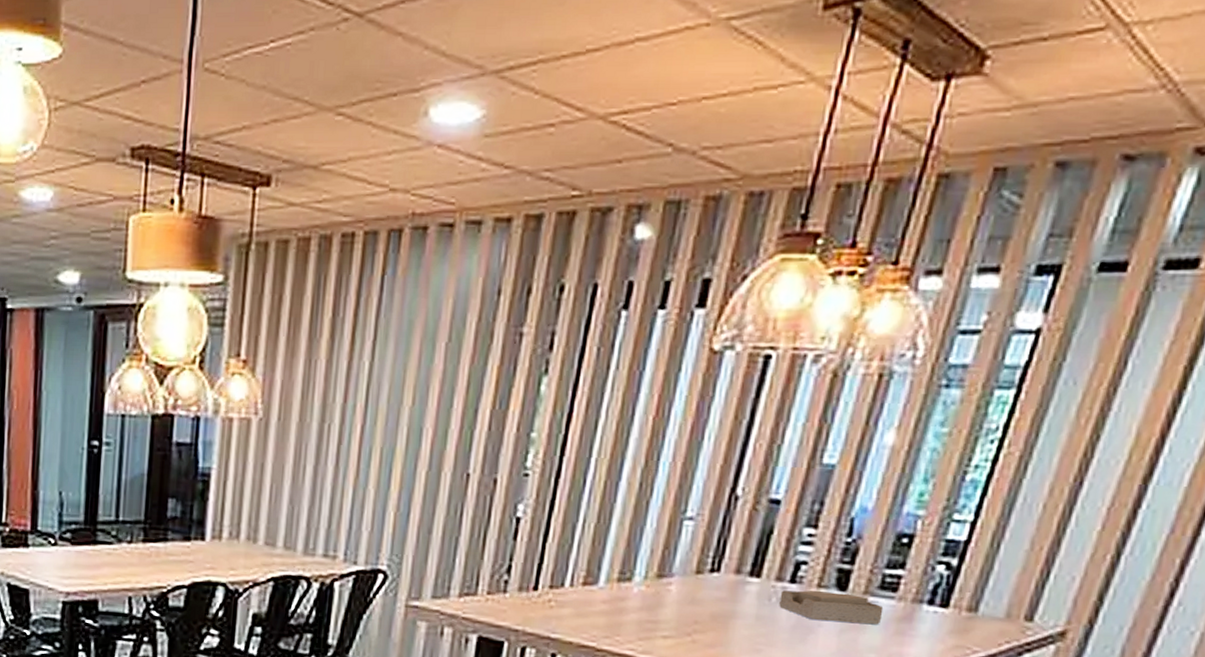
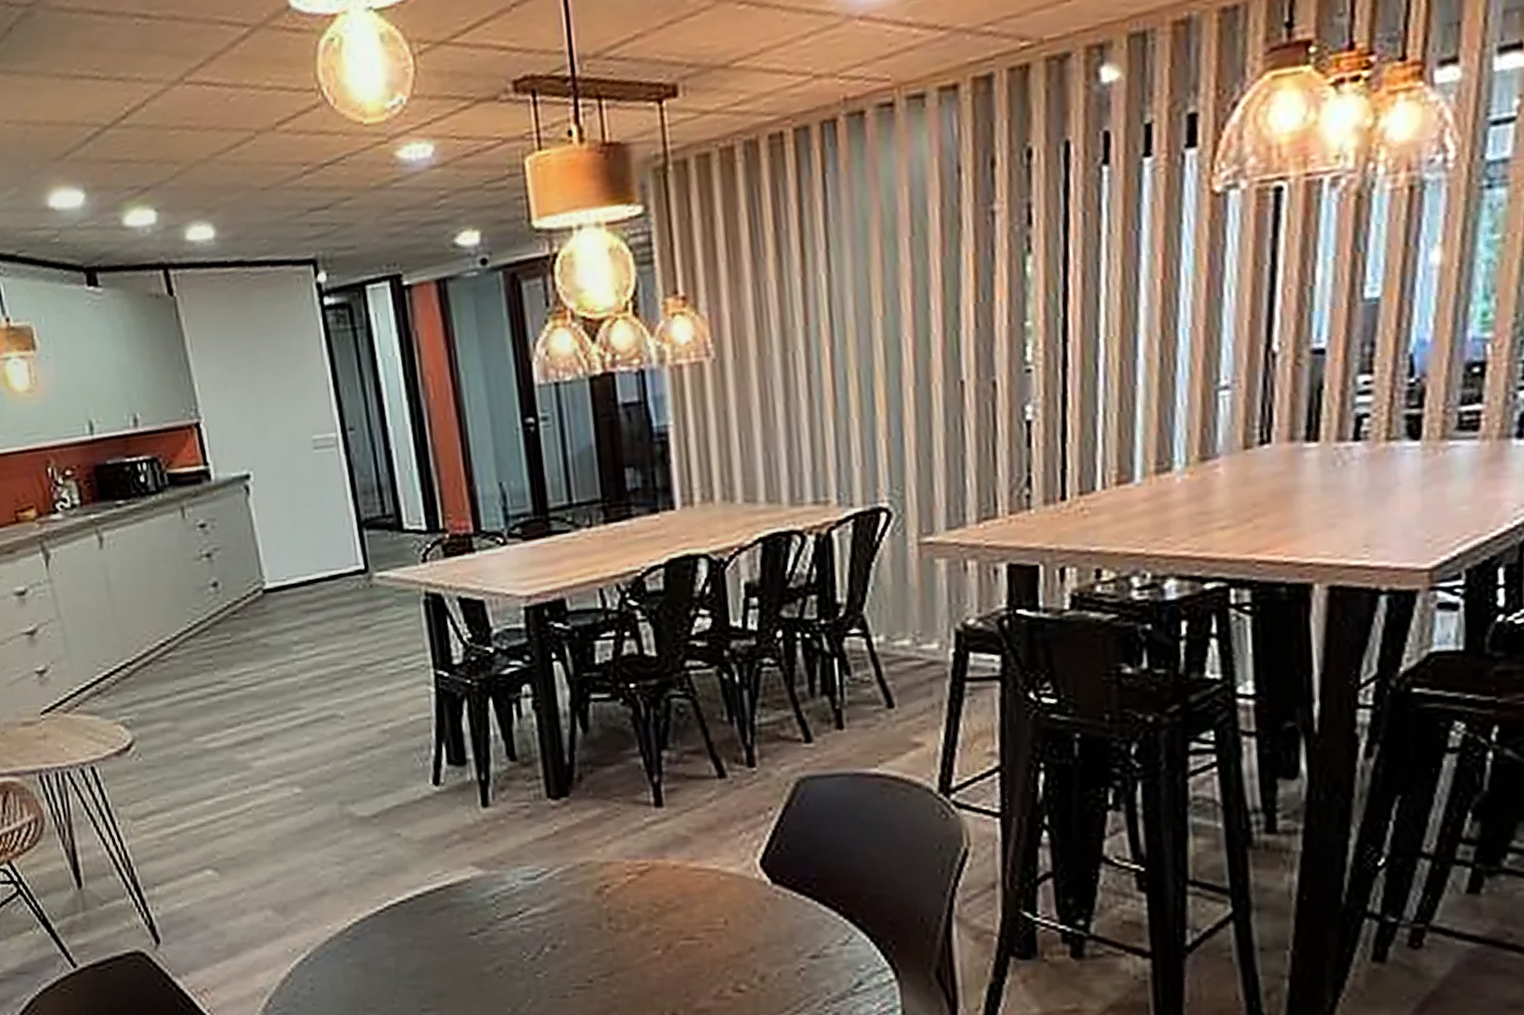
napkin holder: present [779,590,884,625] -> none [1345,441,1468,480]

